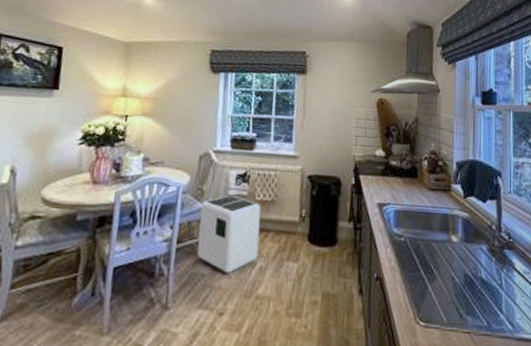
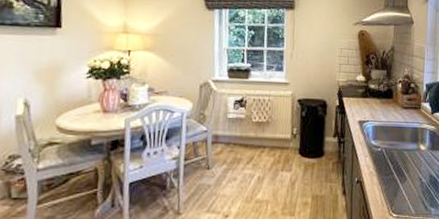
air purifier: present [196,194,261,273] -> none [202,118,258,183]

